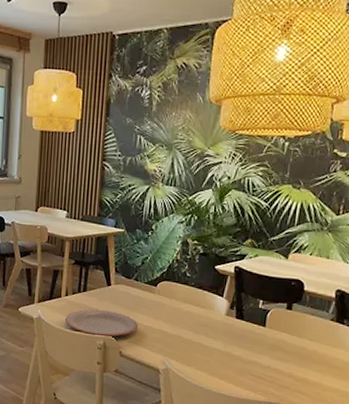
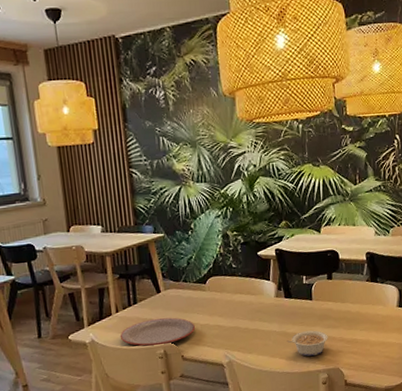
legume: none [229,357,276,386] -> present [287,330,328,357]

